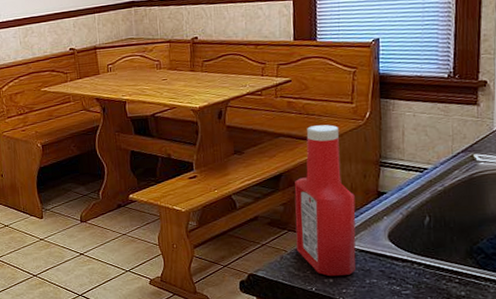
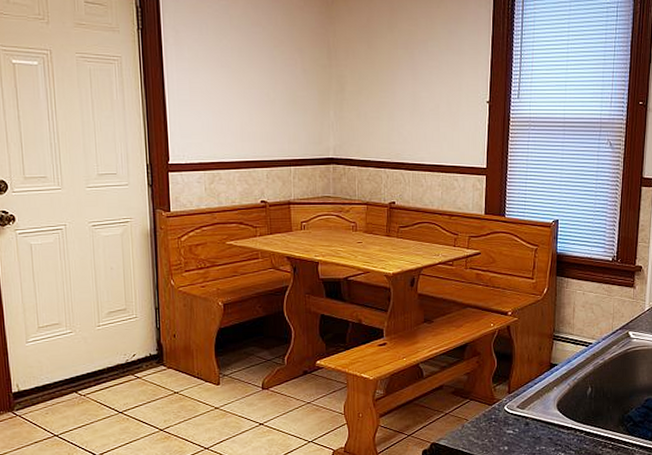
ketchup bottle: present [294,124,356,277] -> none [477,298,531,445]

